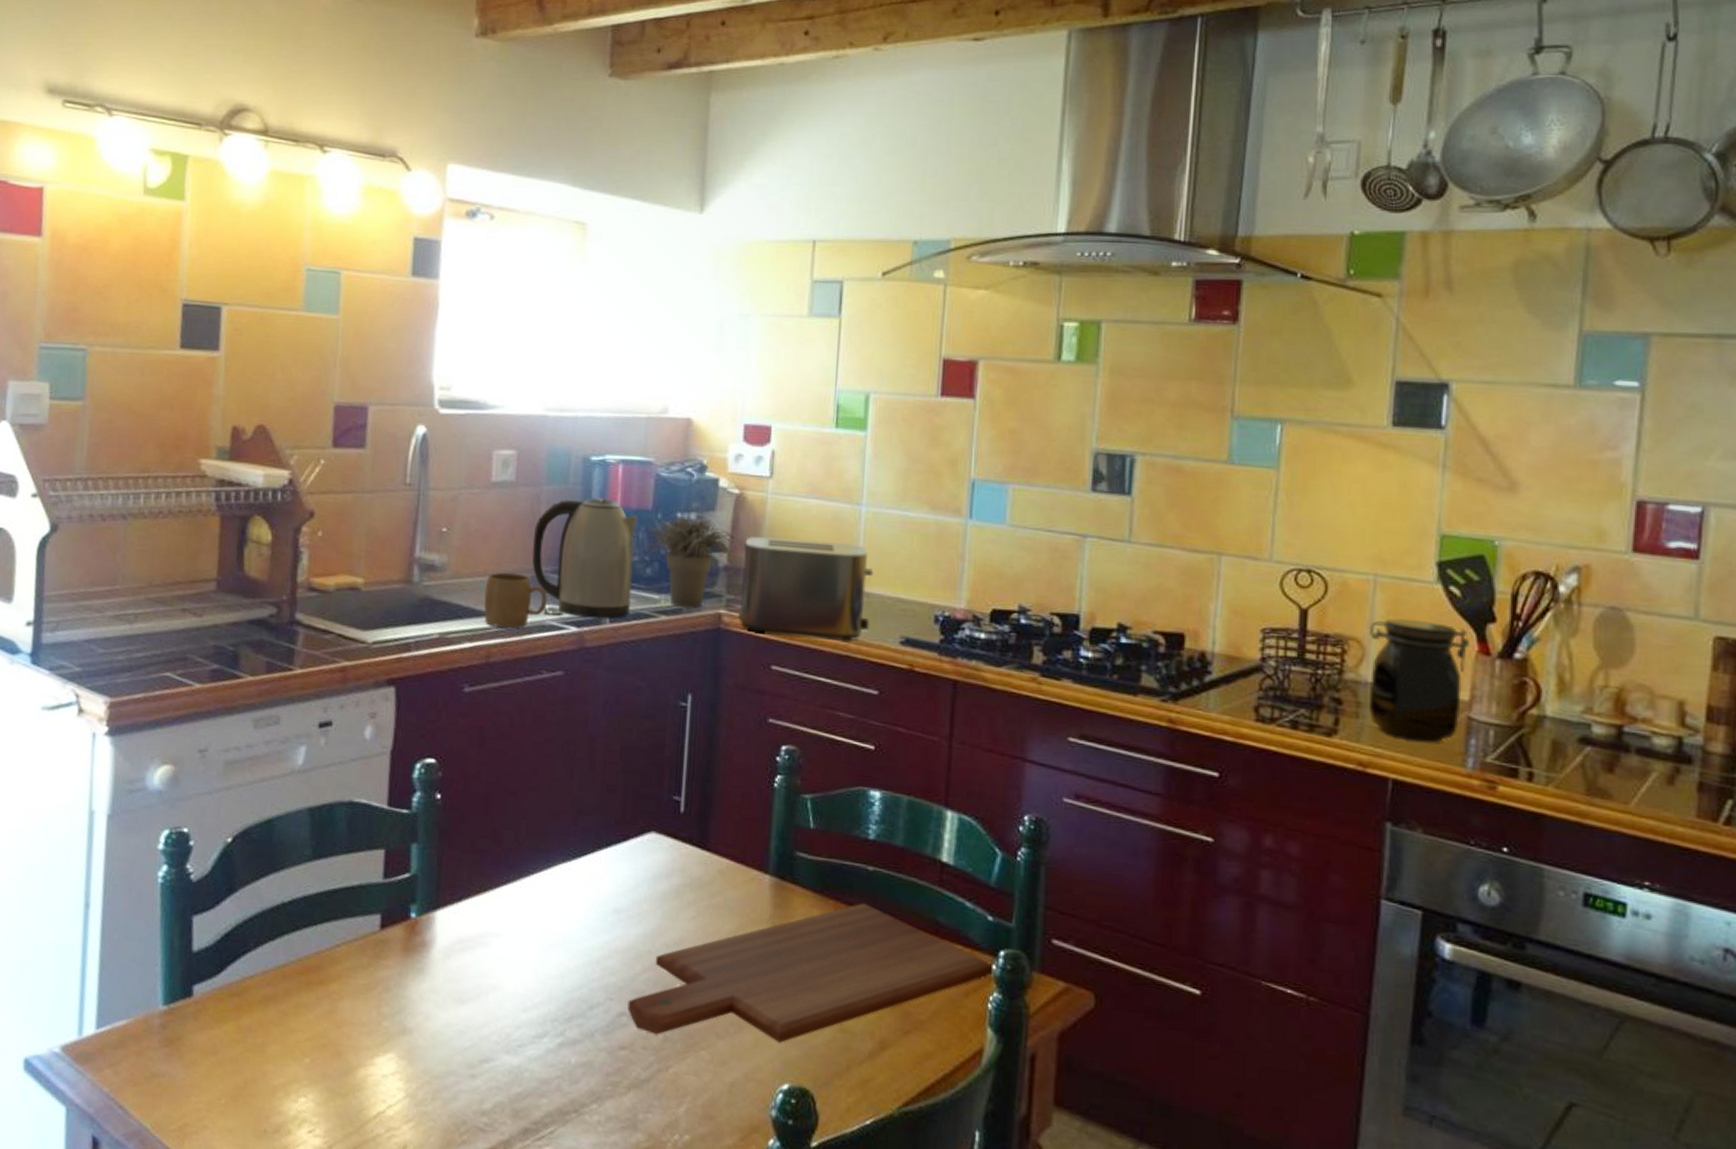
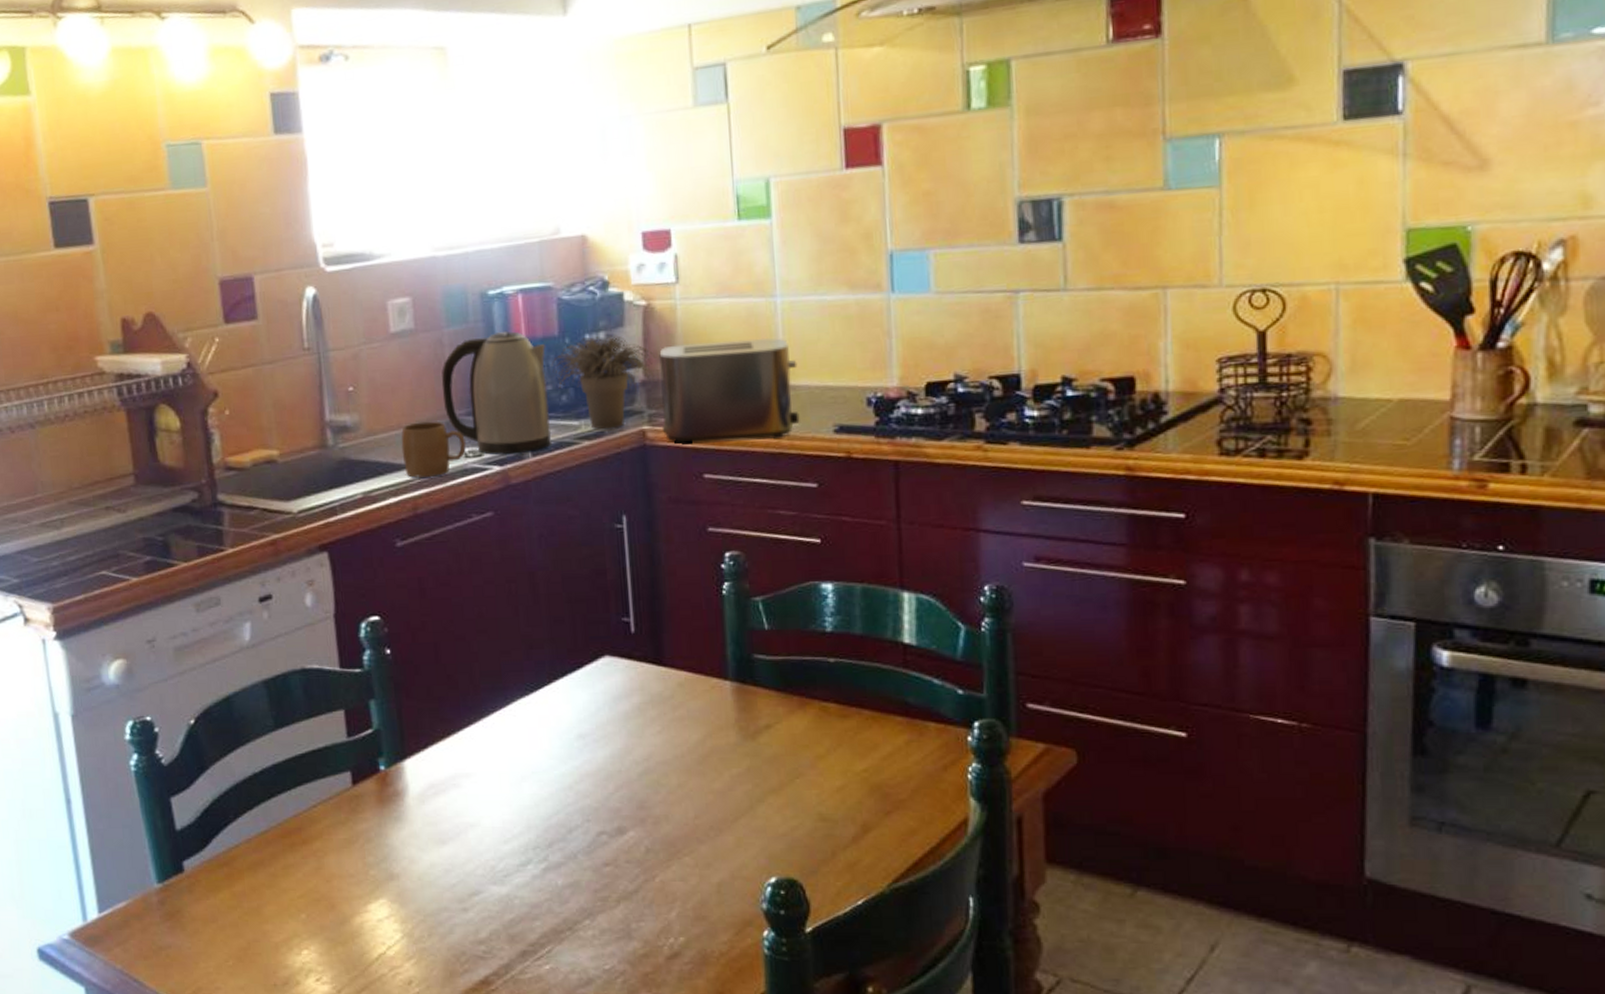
cutting board: present [627,903,993,1043] -> none [605,695,969,848]
jar: present [1368,618,1469,743] -> none [1335,323,1447,450]

